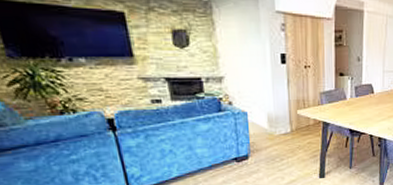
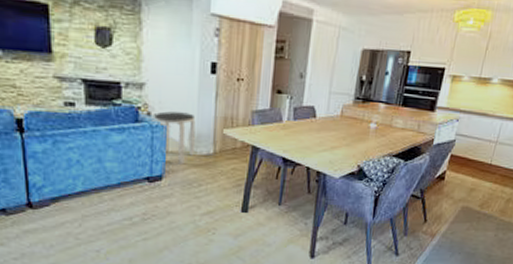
side table: none [234,99,274,145] -> present [152,111,196,166]

